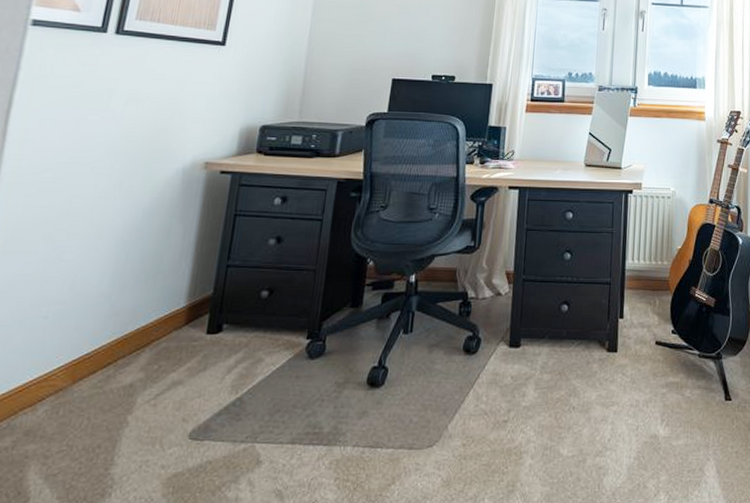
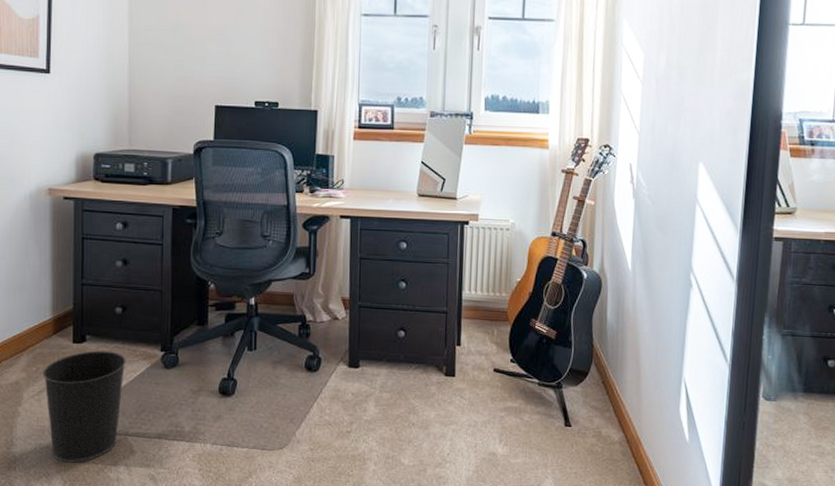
wastebasket: none [161,341,266,483] -> present [43,350,126,463]

